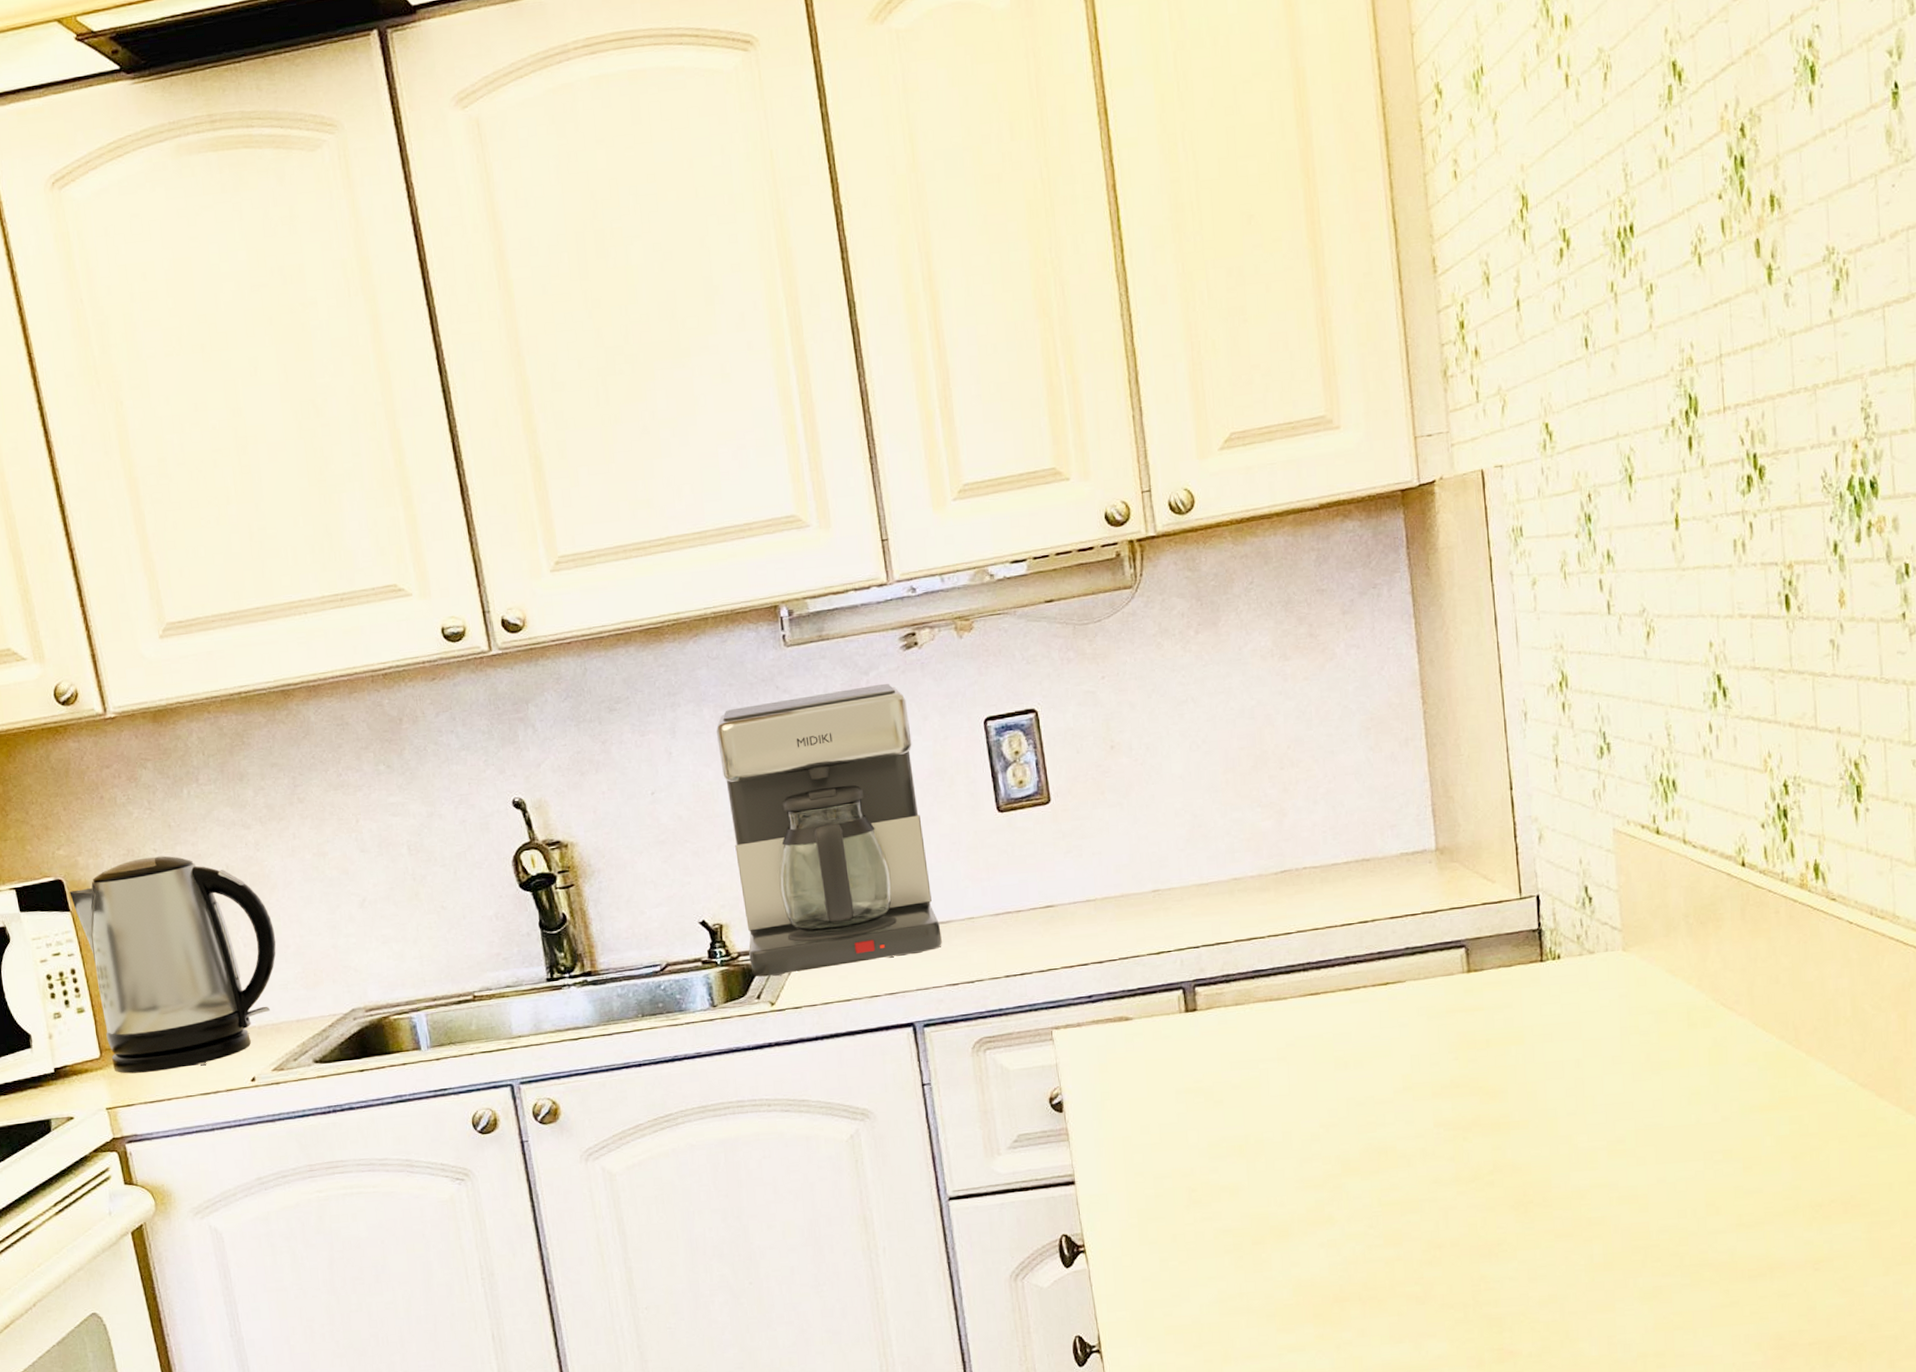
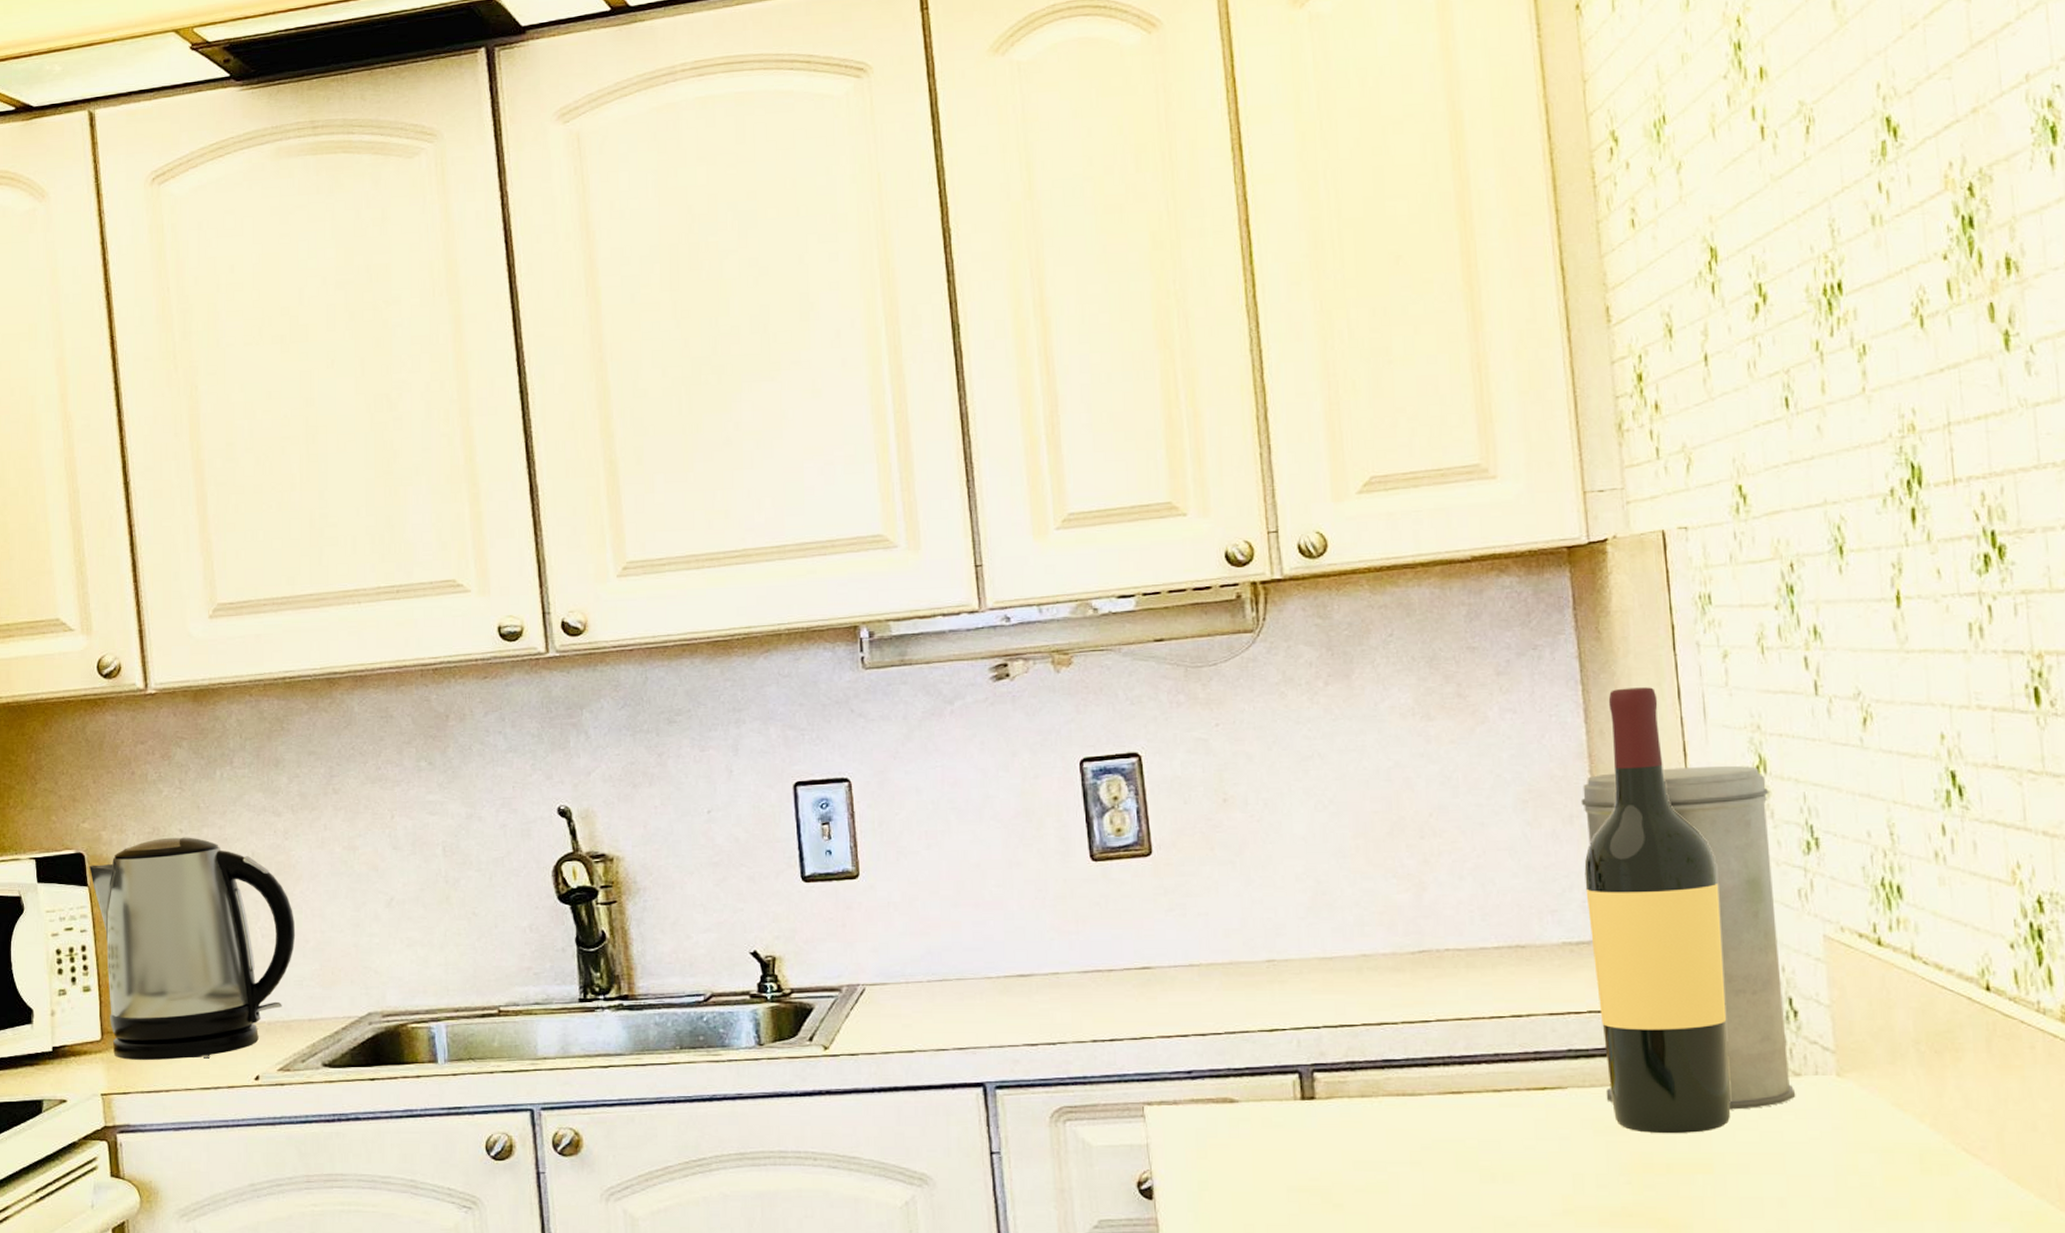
coffee maker: present [716,683,942,977] -> none [782,714,1021,1018]
canister: none [1414,682,1590,991] -> present [1580,766,1796,1110]
wine bottle: none [1418,616,1538,1015] -> present [1584,687,1731,1134]

